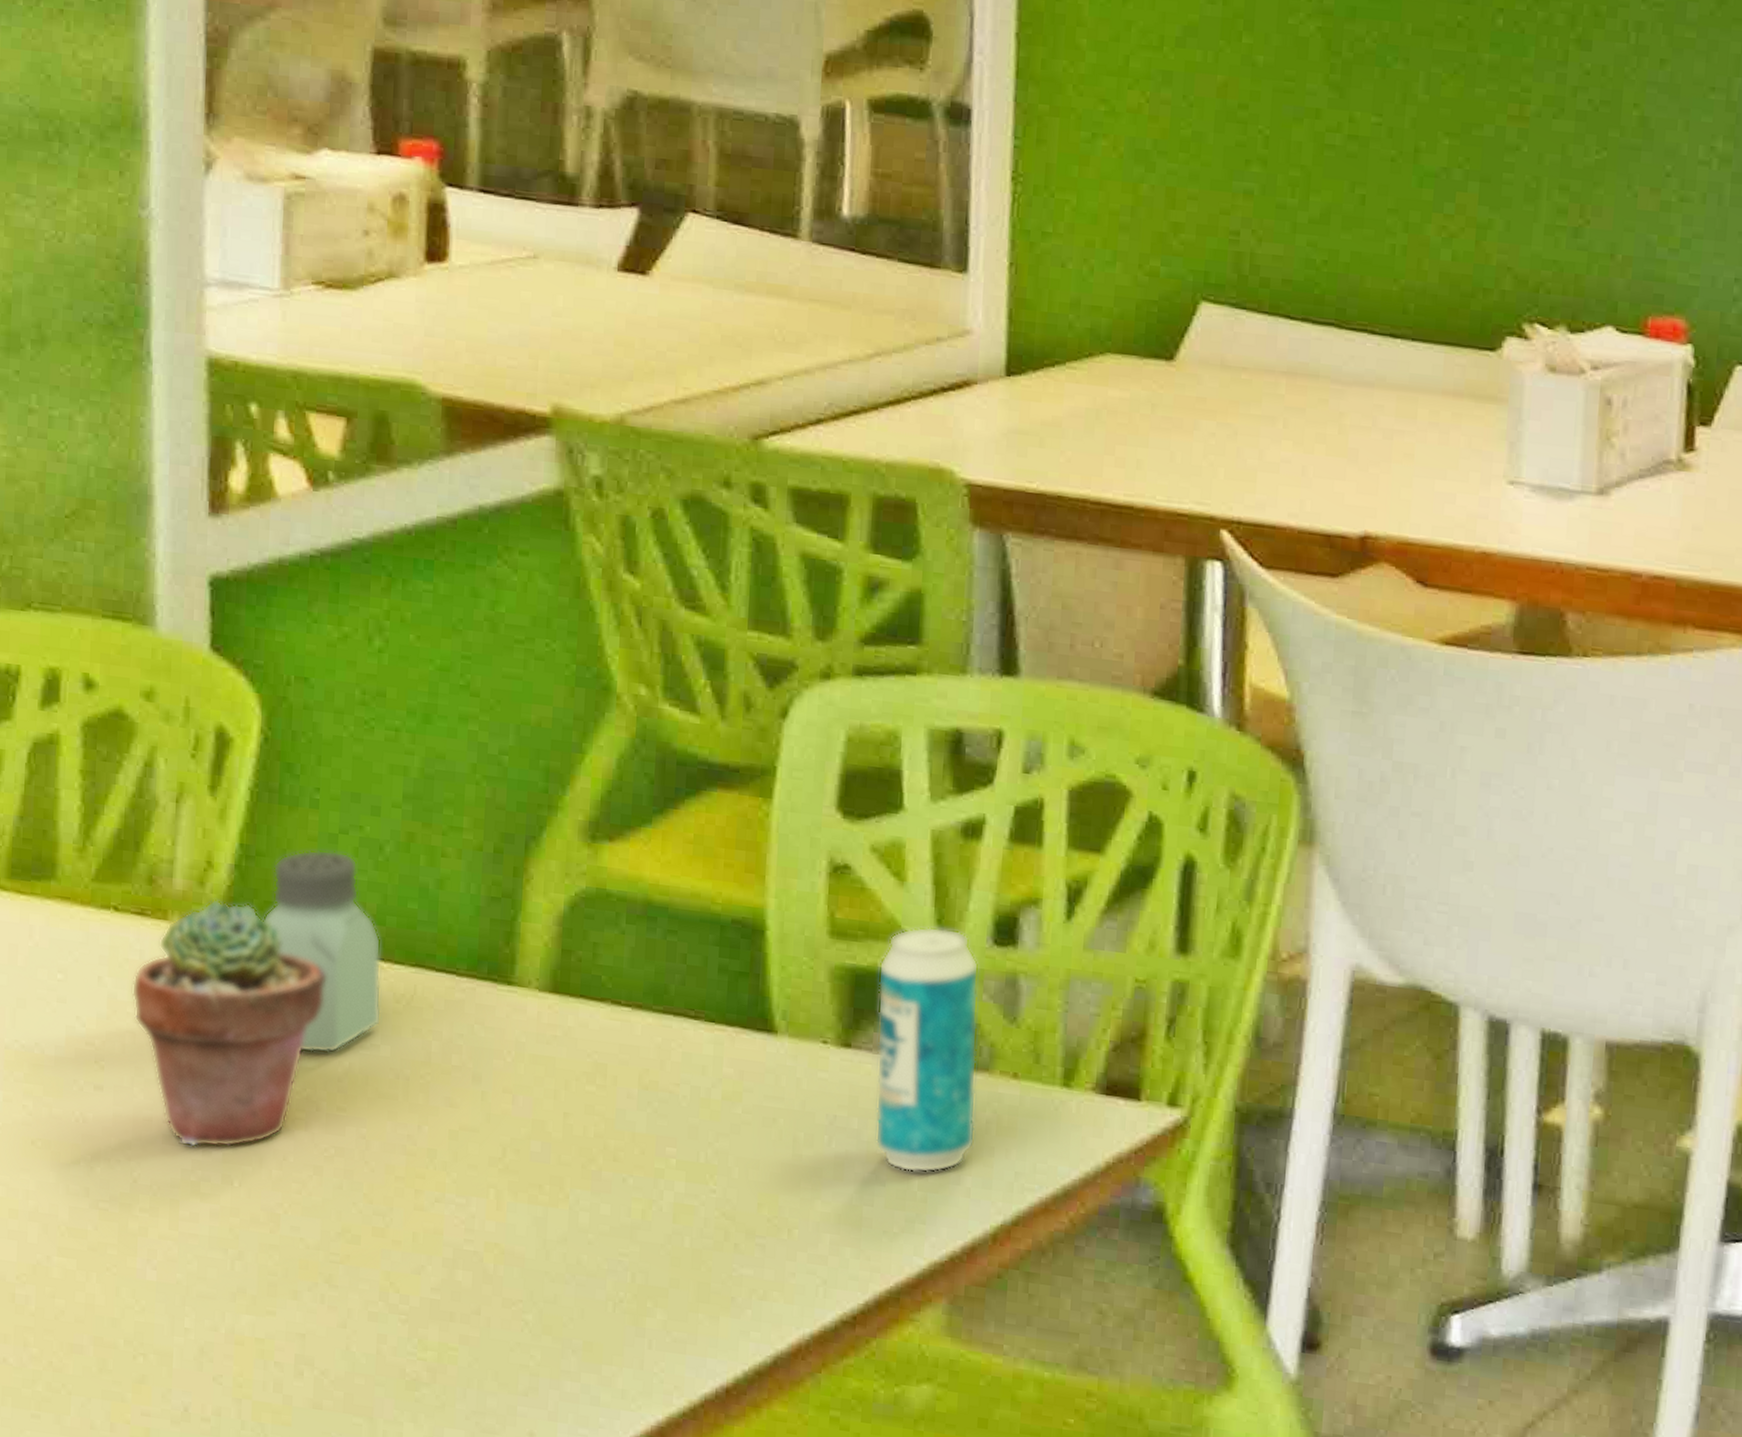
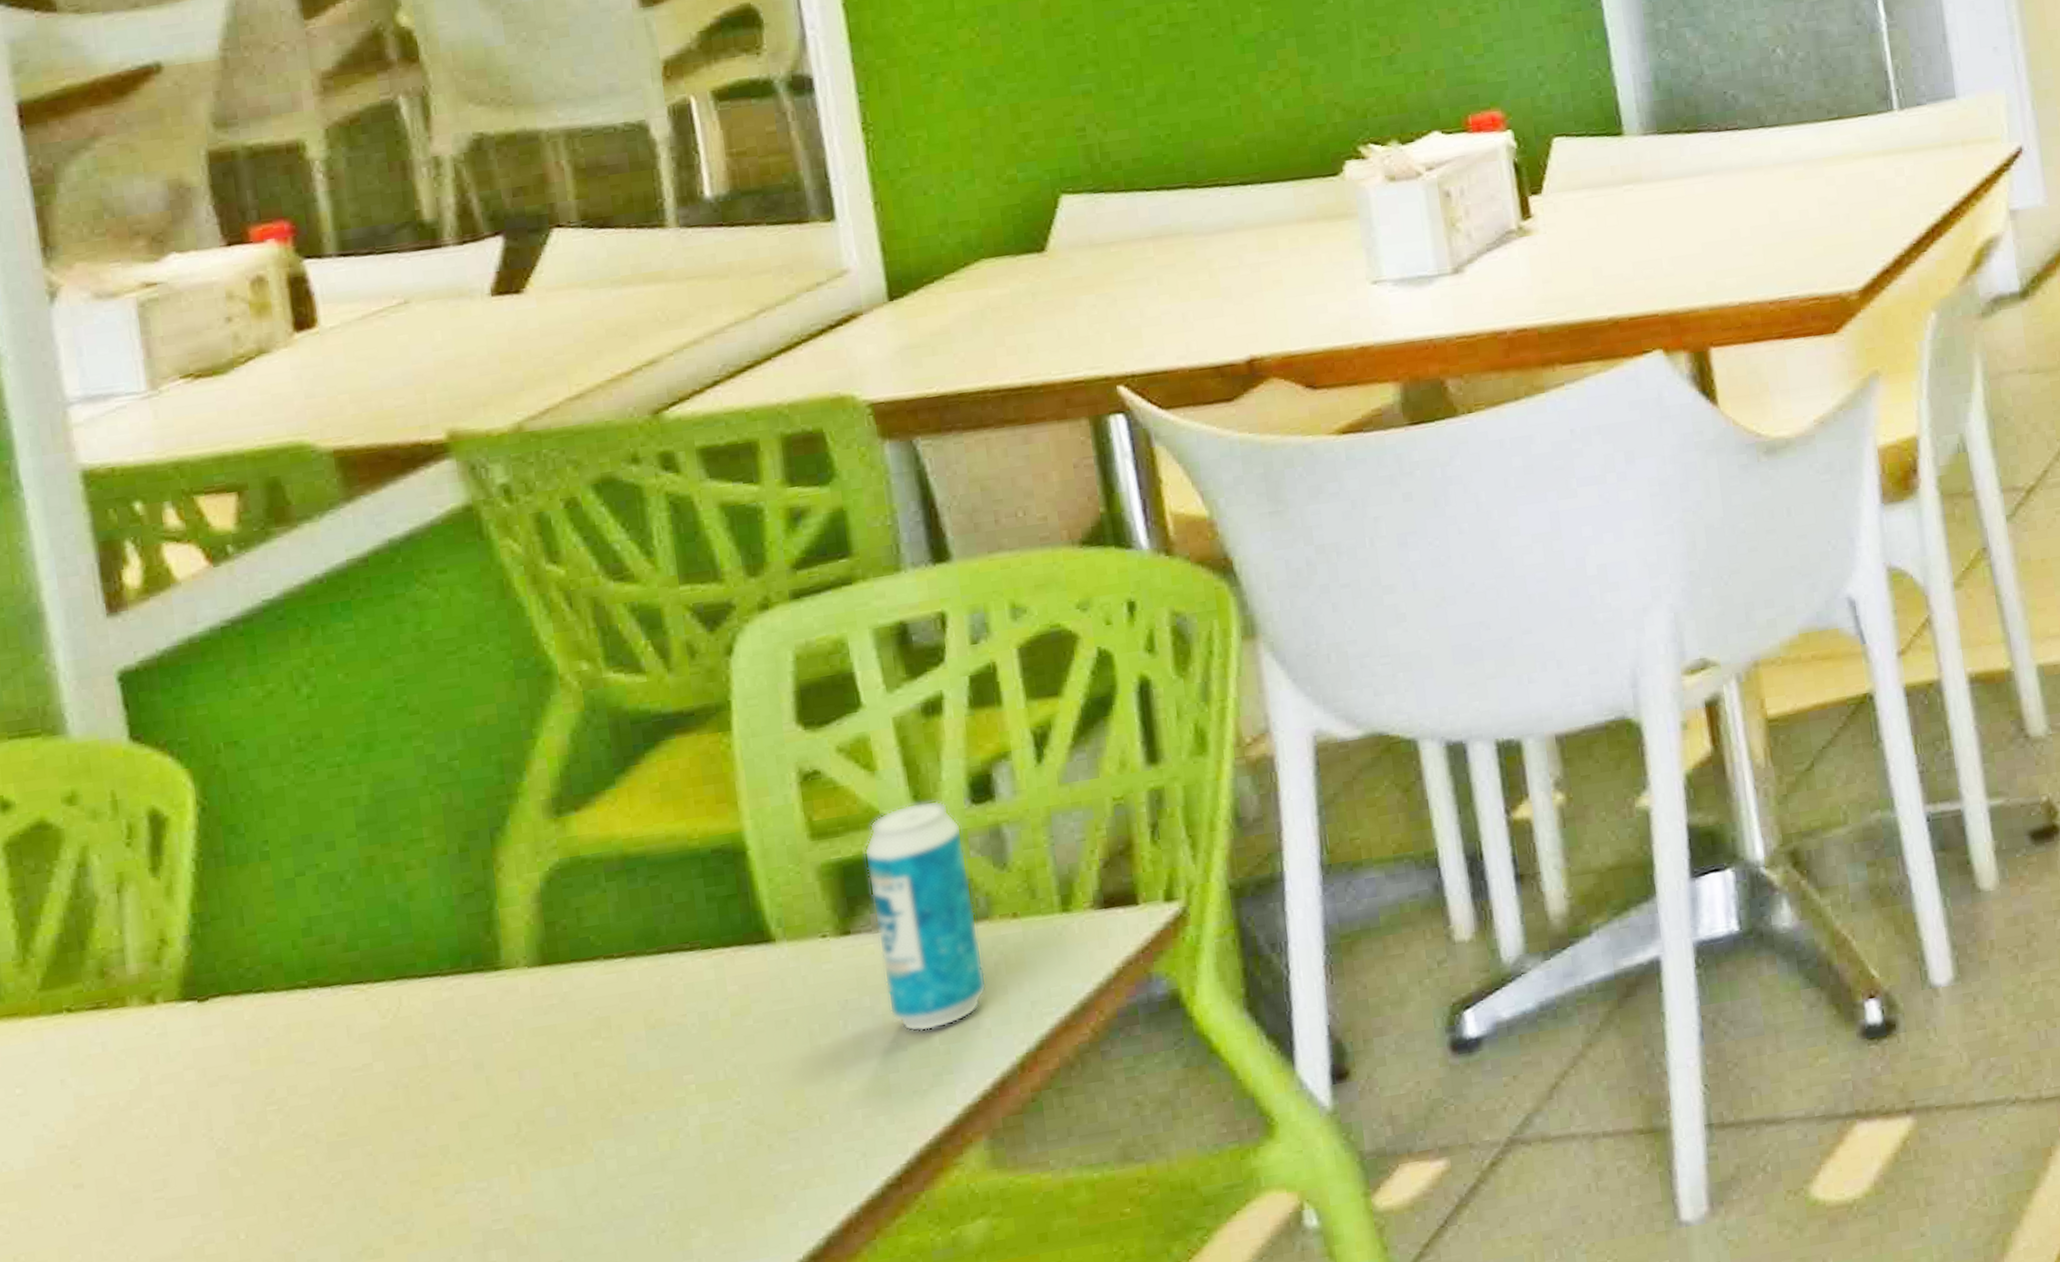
potted succulent: present [131,899,326,1148] -> none [98,967,306,1217]
saltshaker: present [262,849,382,1054] -> none [227,892,370,1093]

